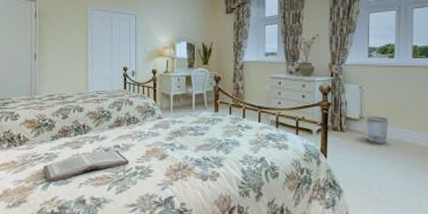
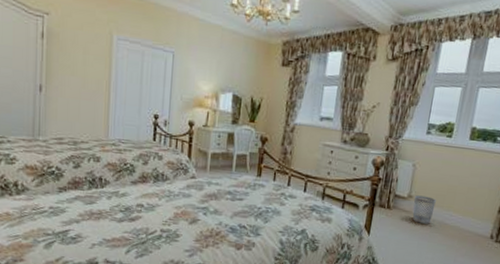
book: present [43,151,130,182] -> none [46,209,154,241]

